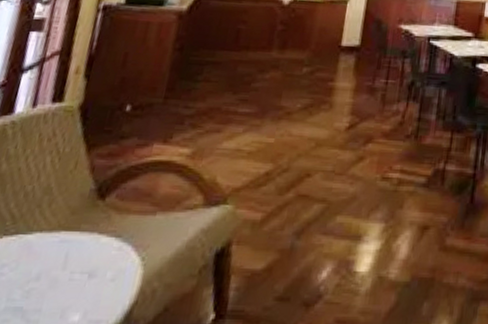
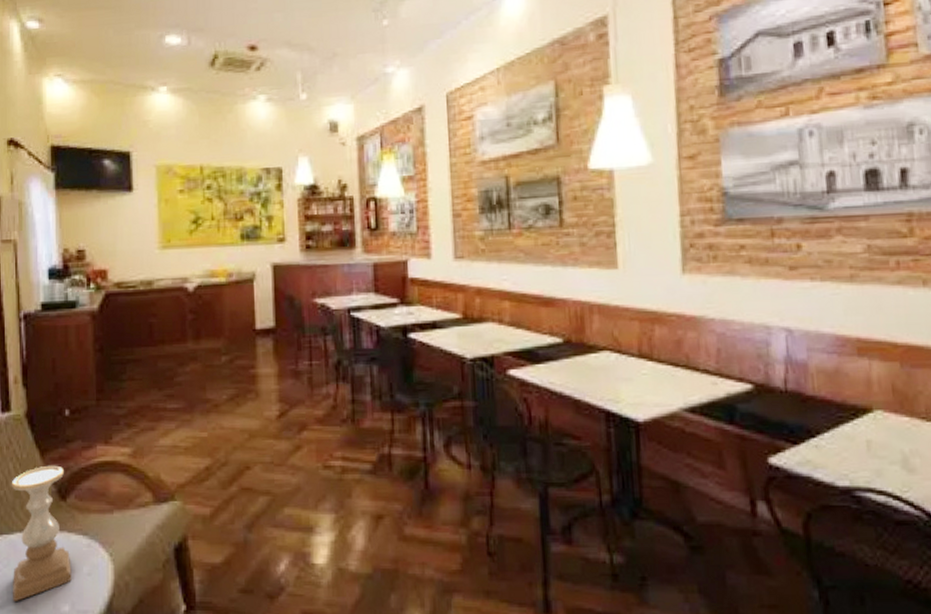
candle holder: none [11,161,112,311] -> present [11,465,72,602]

